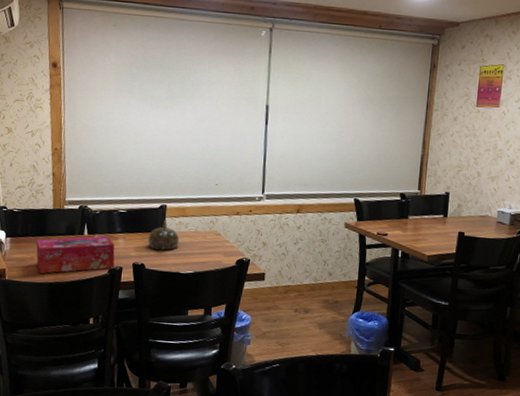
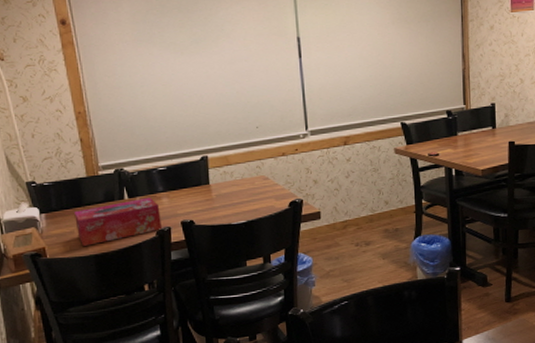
teapot: present [147,219,180,251] -> none [193,171,227,204]

